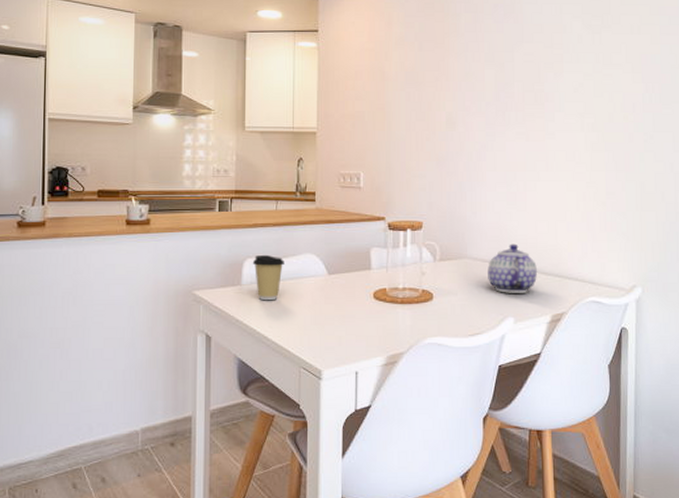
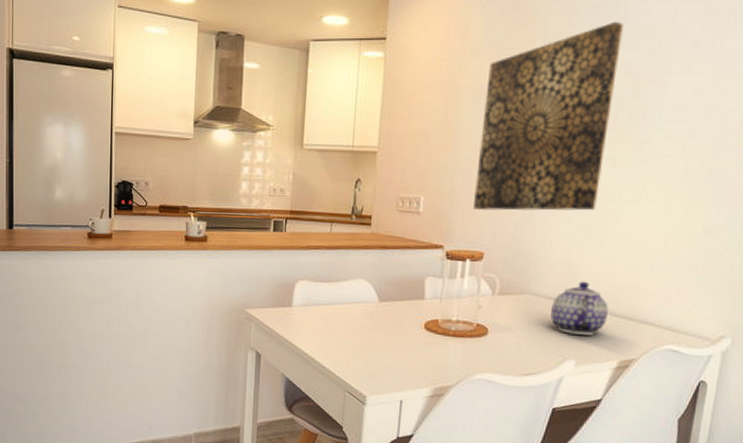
coffee cup: present [252,254,284,301] -> none [303,277,336,324]
wall art: none [408,19,521,184] -> present [472,21,623,211]

